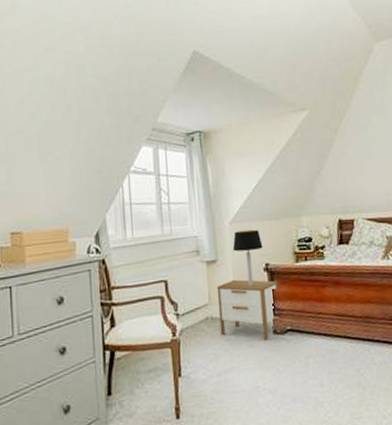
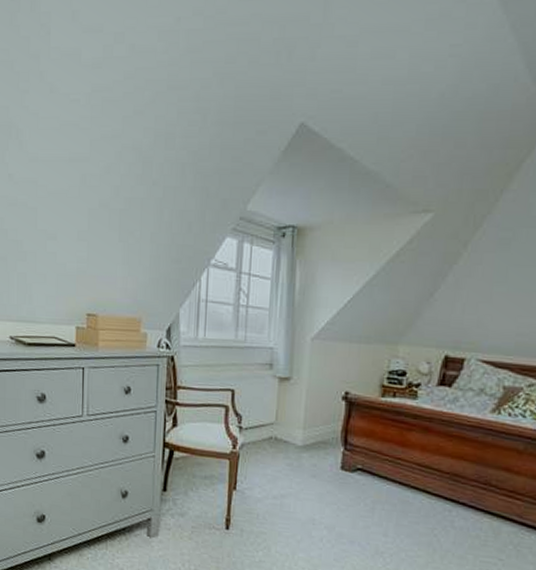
nightstand: present [216,279,279,340] -> none [283,403,356,474]
table lamp: present [232,229,263,287] -> none [310,349,346,414]

